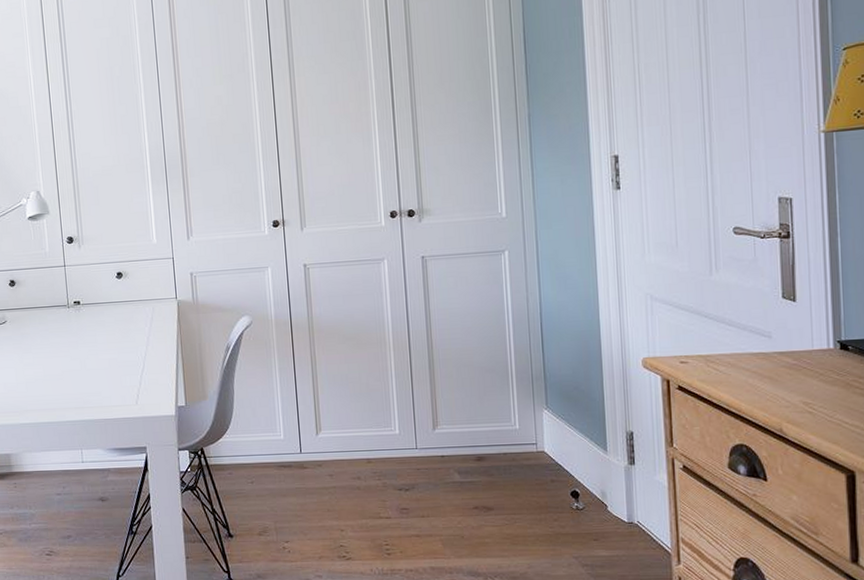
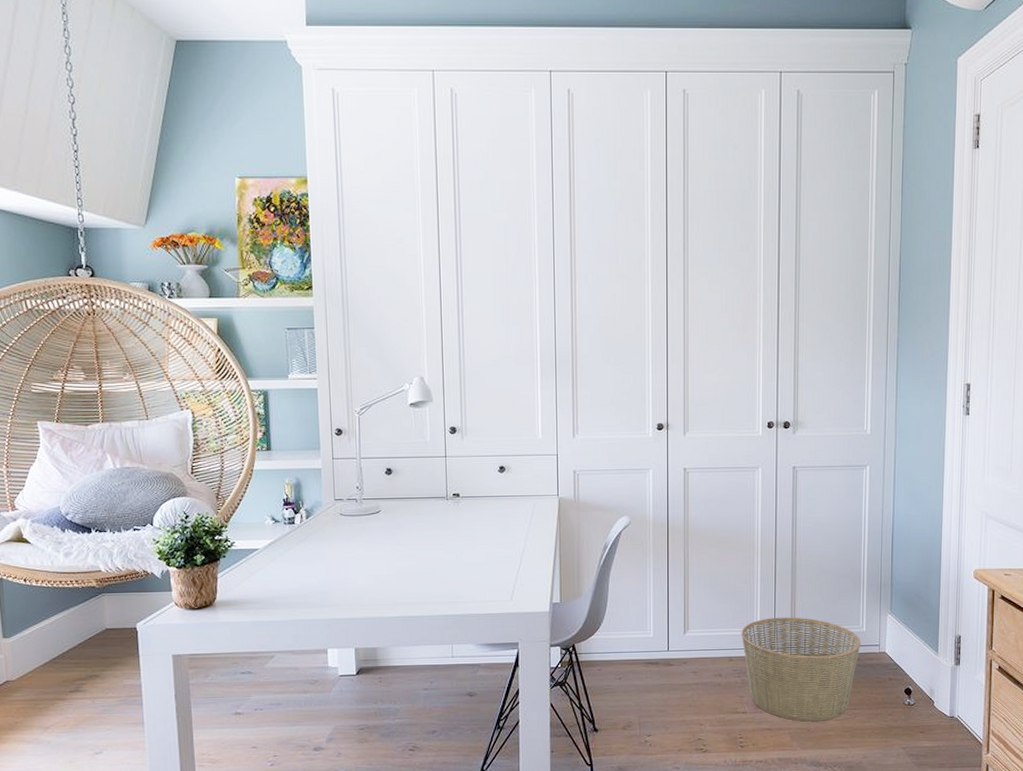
basket: none [378,415,515,528] -> present [741,617,861,722]

